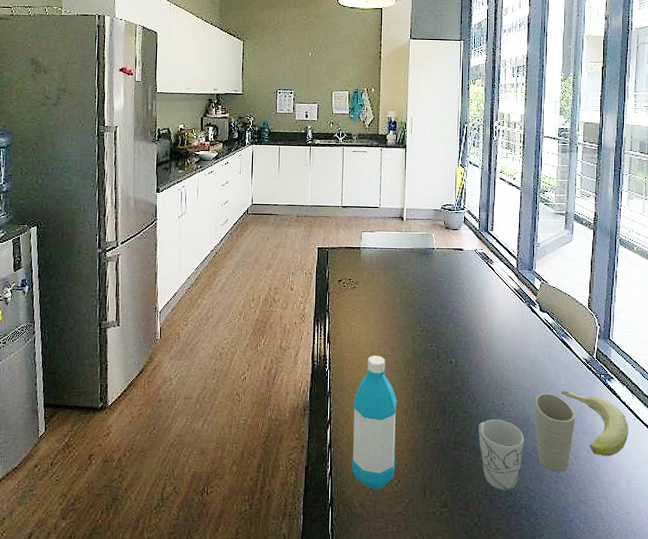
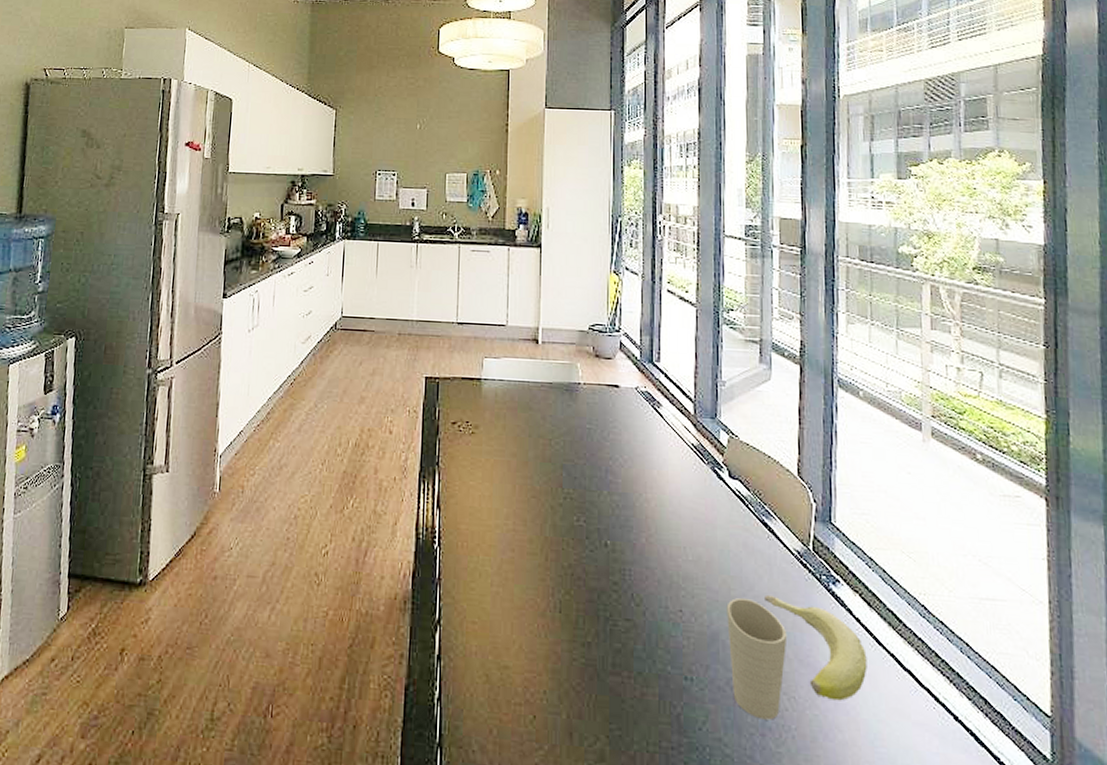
water bottle: present [351,355,397,490] -> none [468,529,532,728]
mug: present [478,419,525,491] -> none [646,632,714,743]

